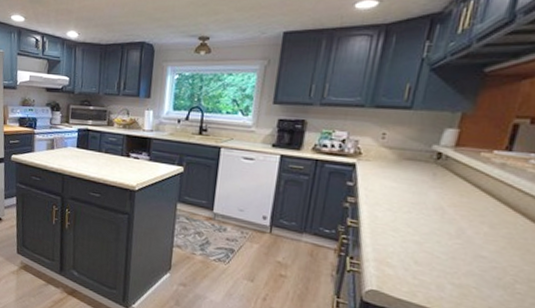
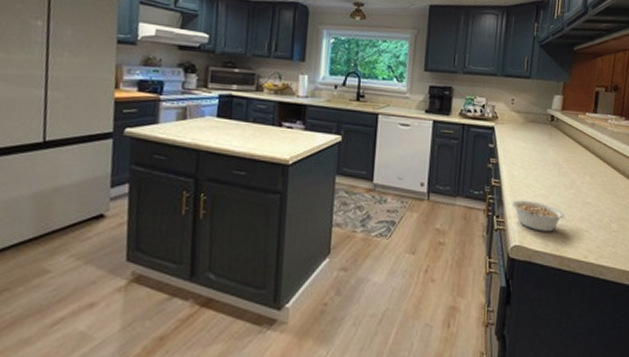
legume: none [371,243,445,282] -> present [512,200,566,232]

